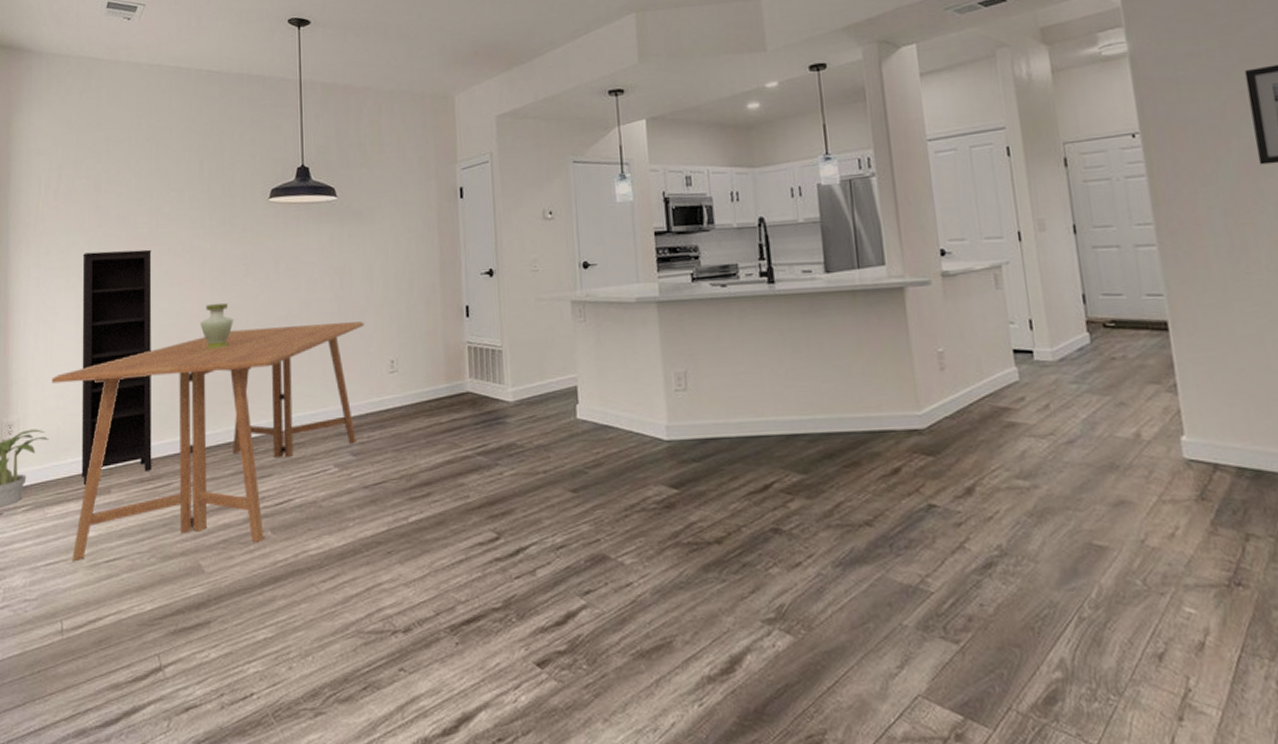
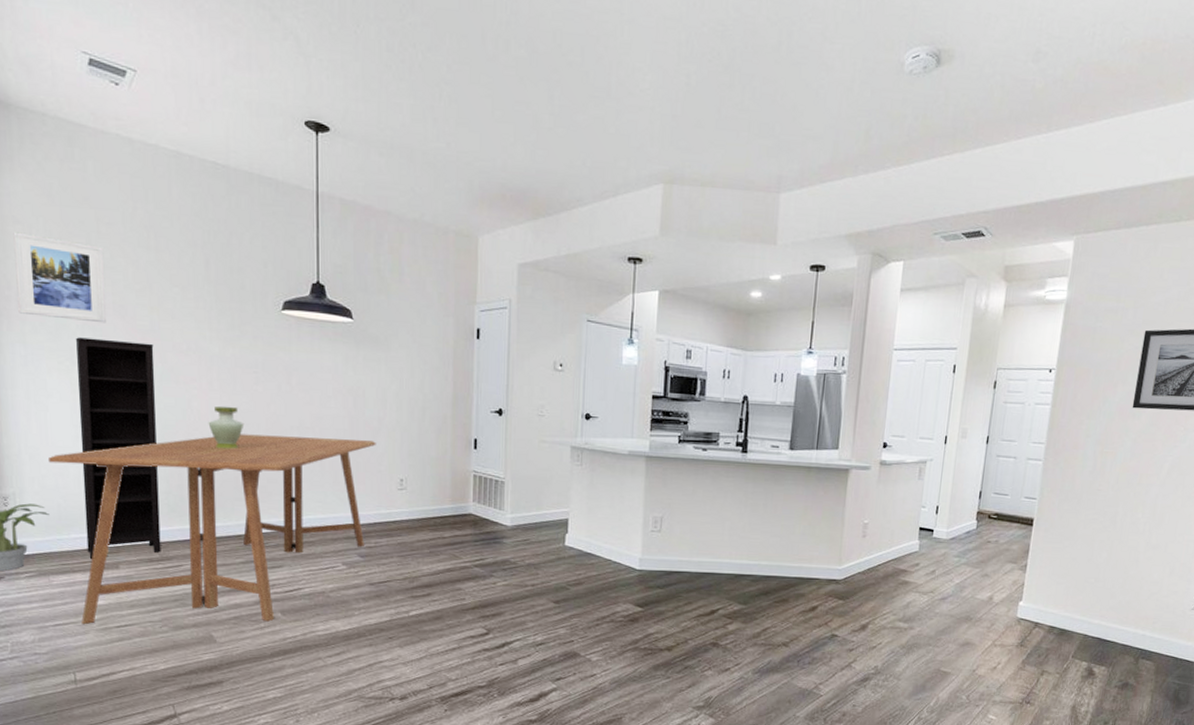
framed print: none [36,162,111,238] -> present [13,232,106,323]

